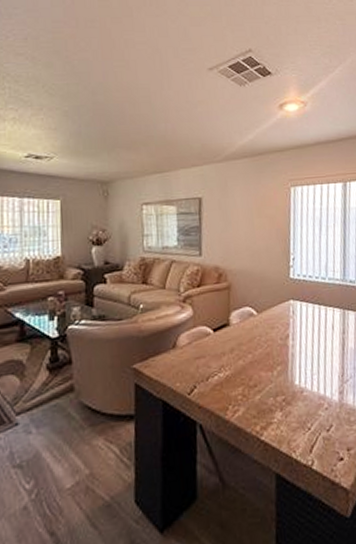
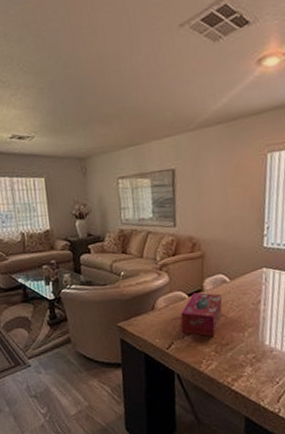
tissue box: none [204,327,250,378] -> present [180,292,222,337]

